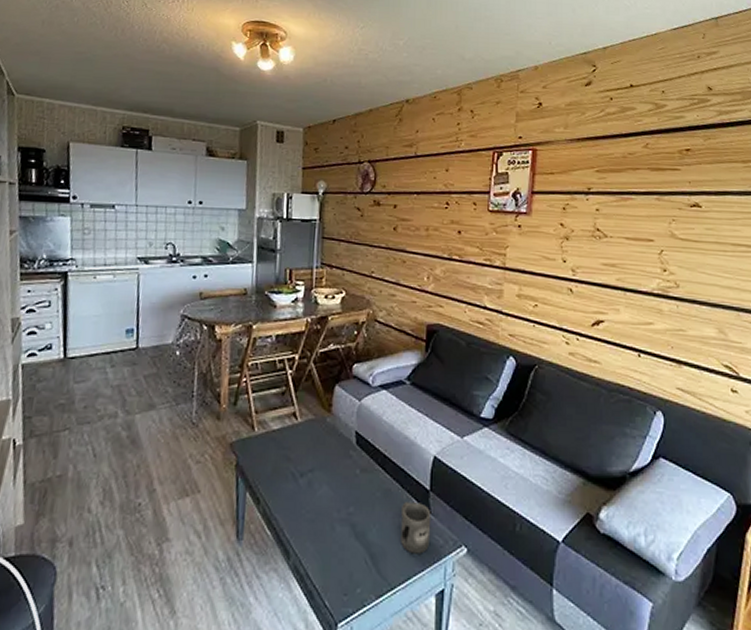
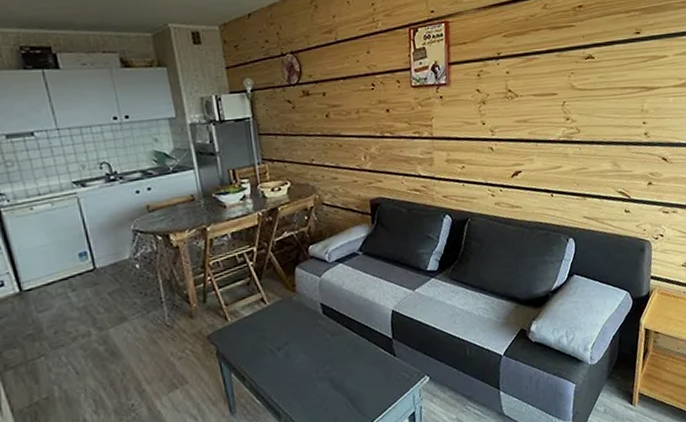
mug: present [401,502,431,554] -> none [370,350,398,391]

